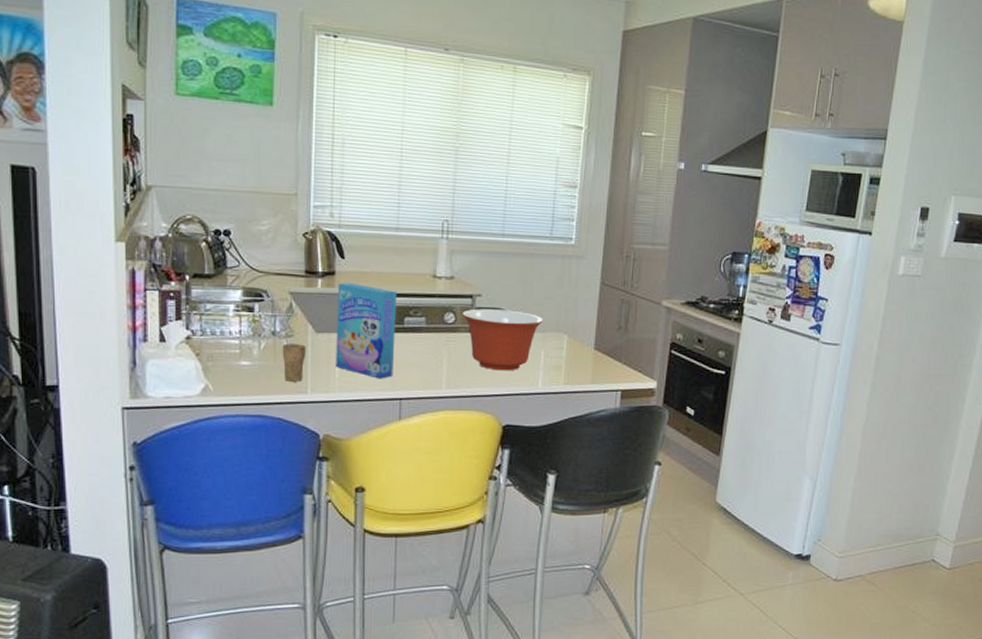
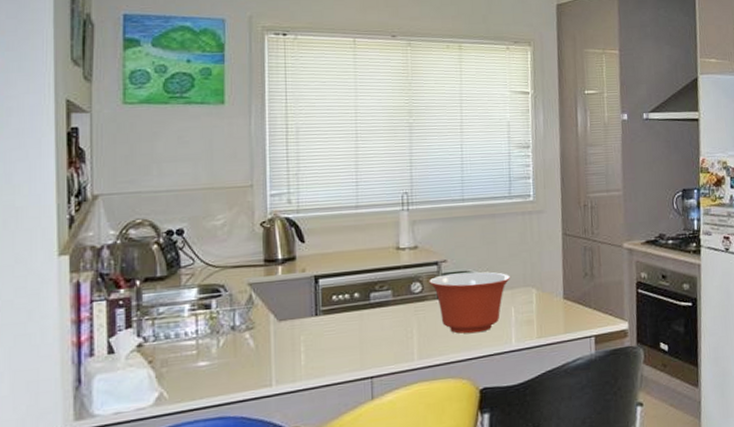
cup: present [282,338,306,382] -> none [243,331,268,377]
cereal box: present [336,282,398,379] -> none [299,265,362,360]

